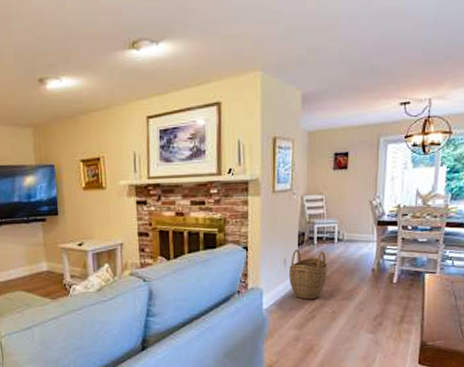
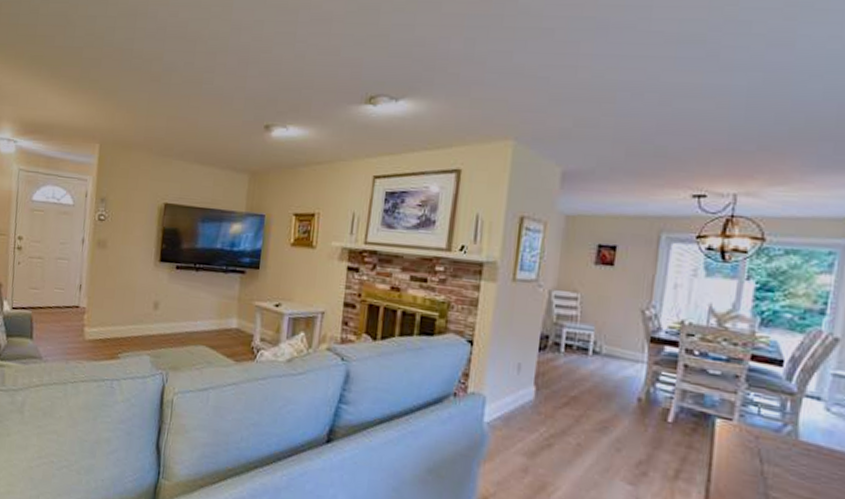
woven basket: present [289,250,327,300] -> none [522,355,576,424]

